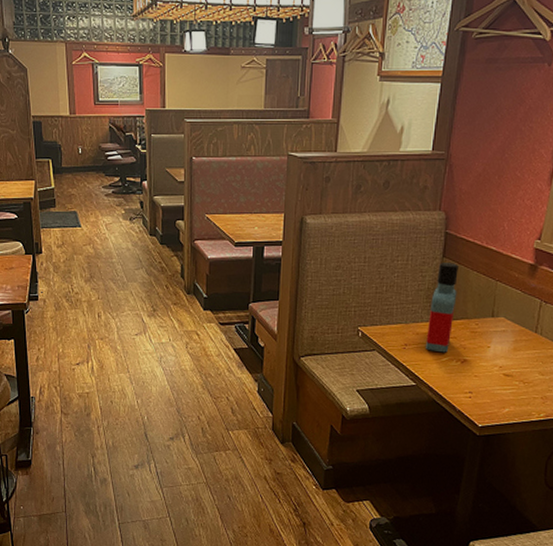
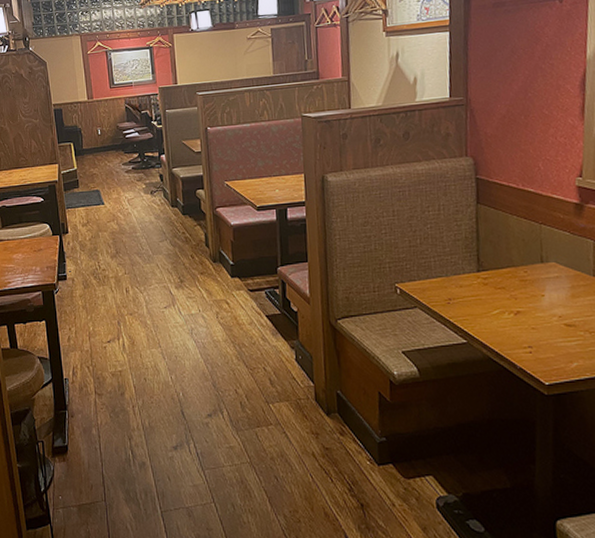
bottle: present [426,263,458,353] -> none [470,209,499,305]

